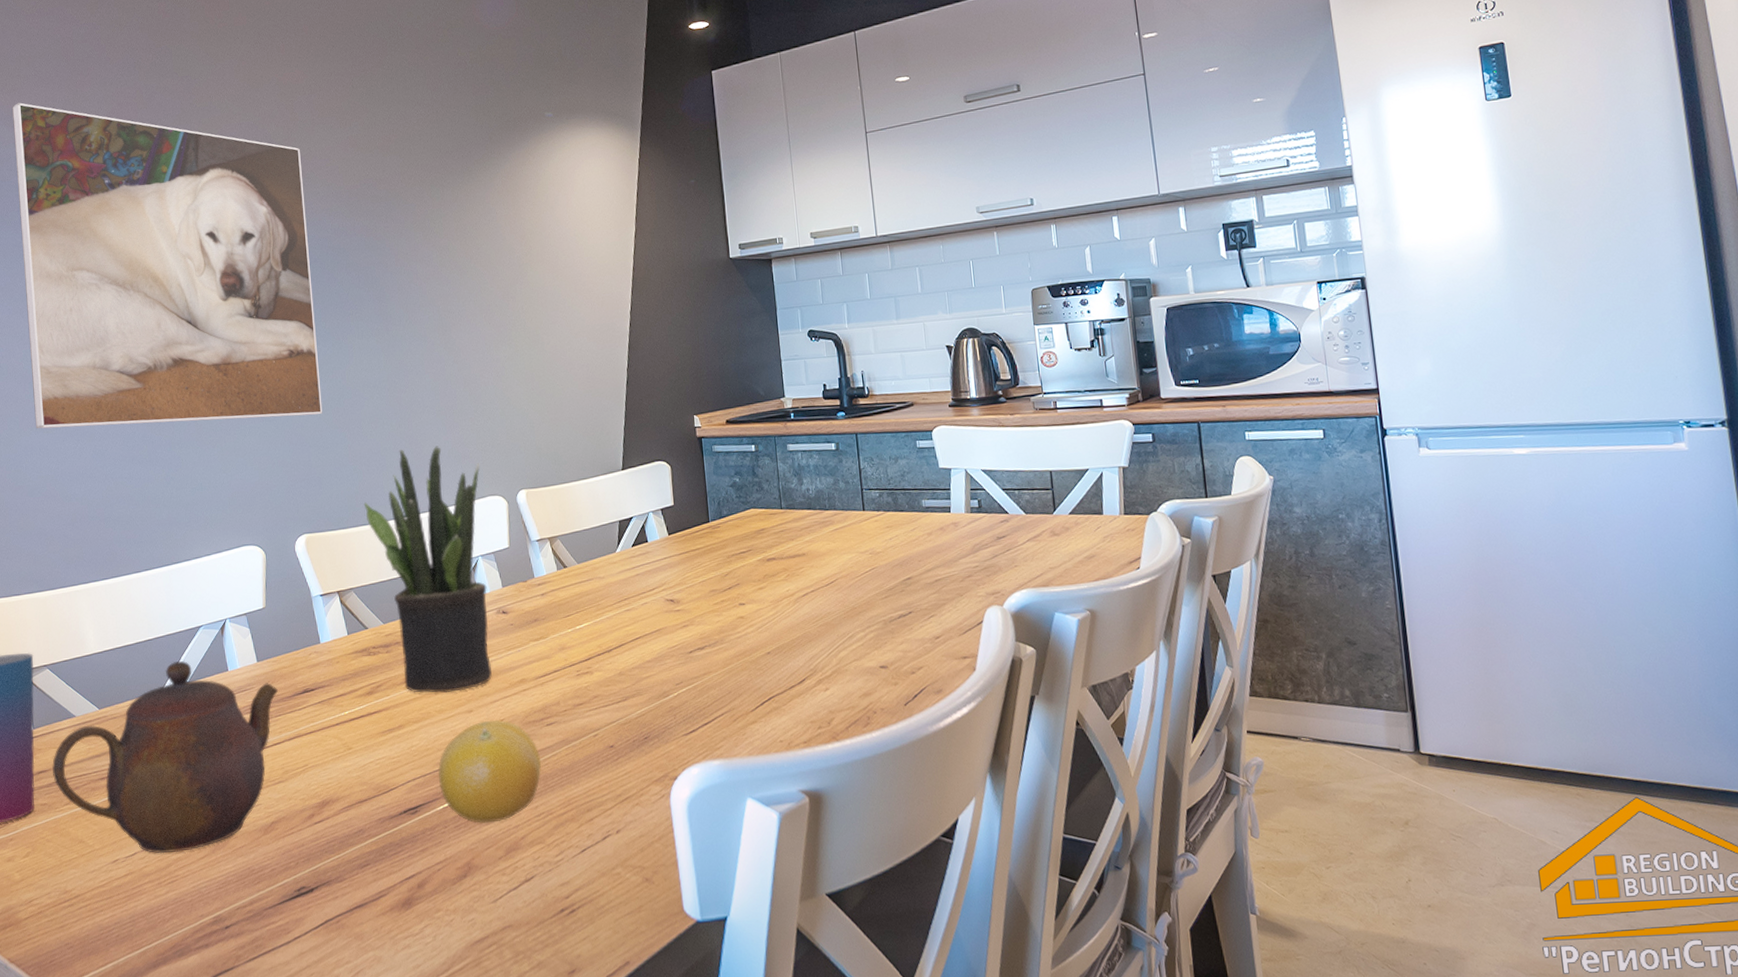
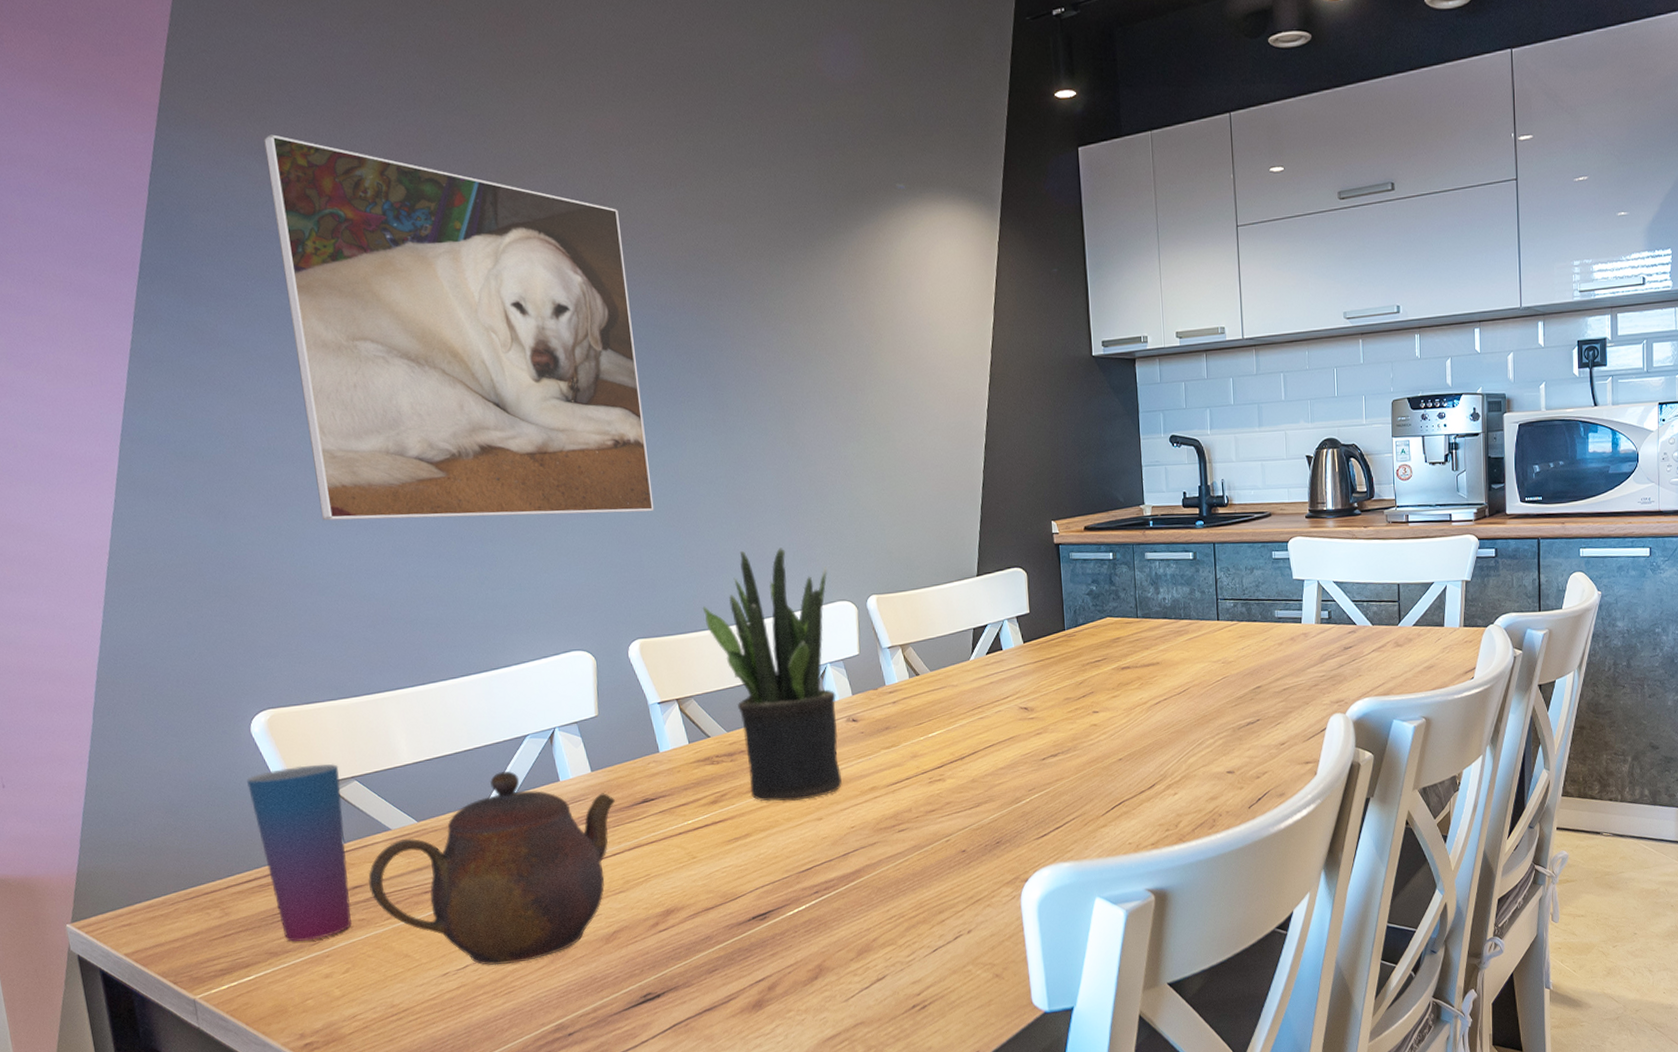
fruit: present [438,720,542,823] -> none [787,827,893,927]

